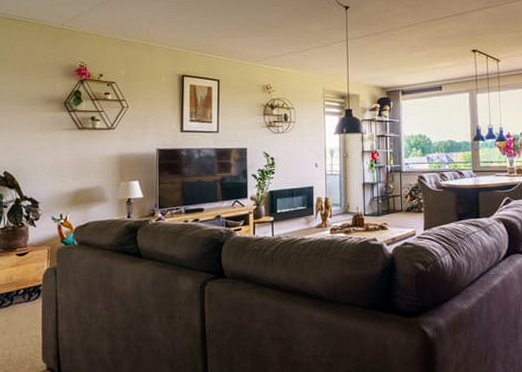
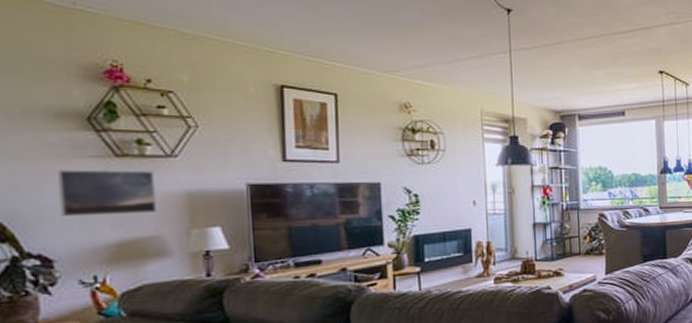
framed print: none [45,138,100,171] -> present [58,169,157,216]

